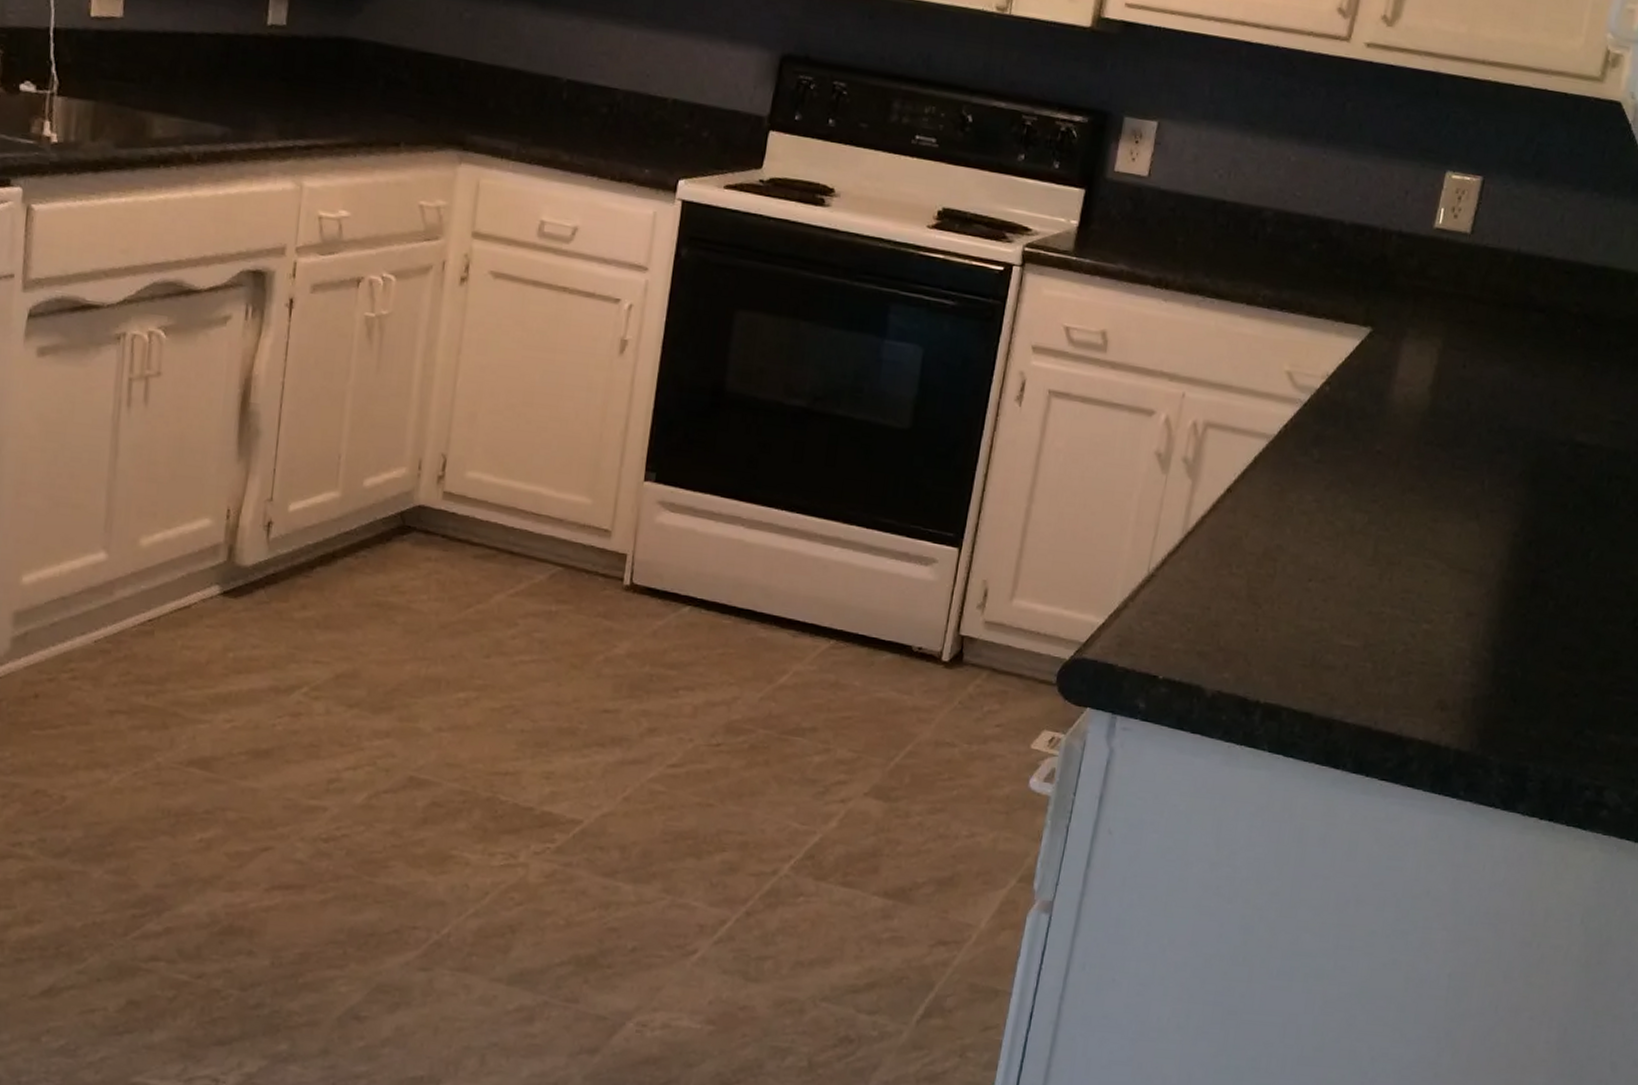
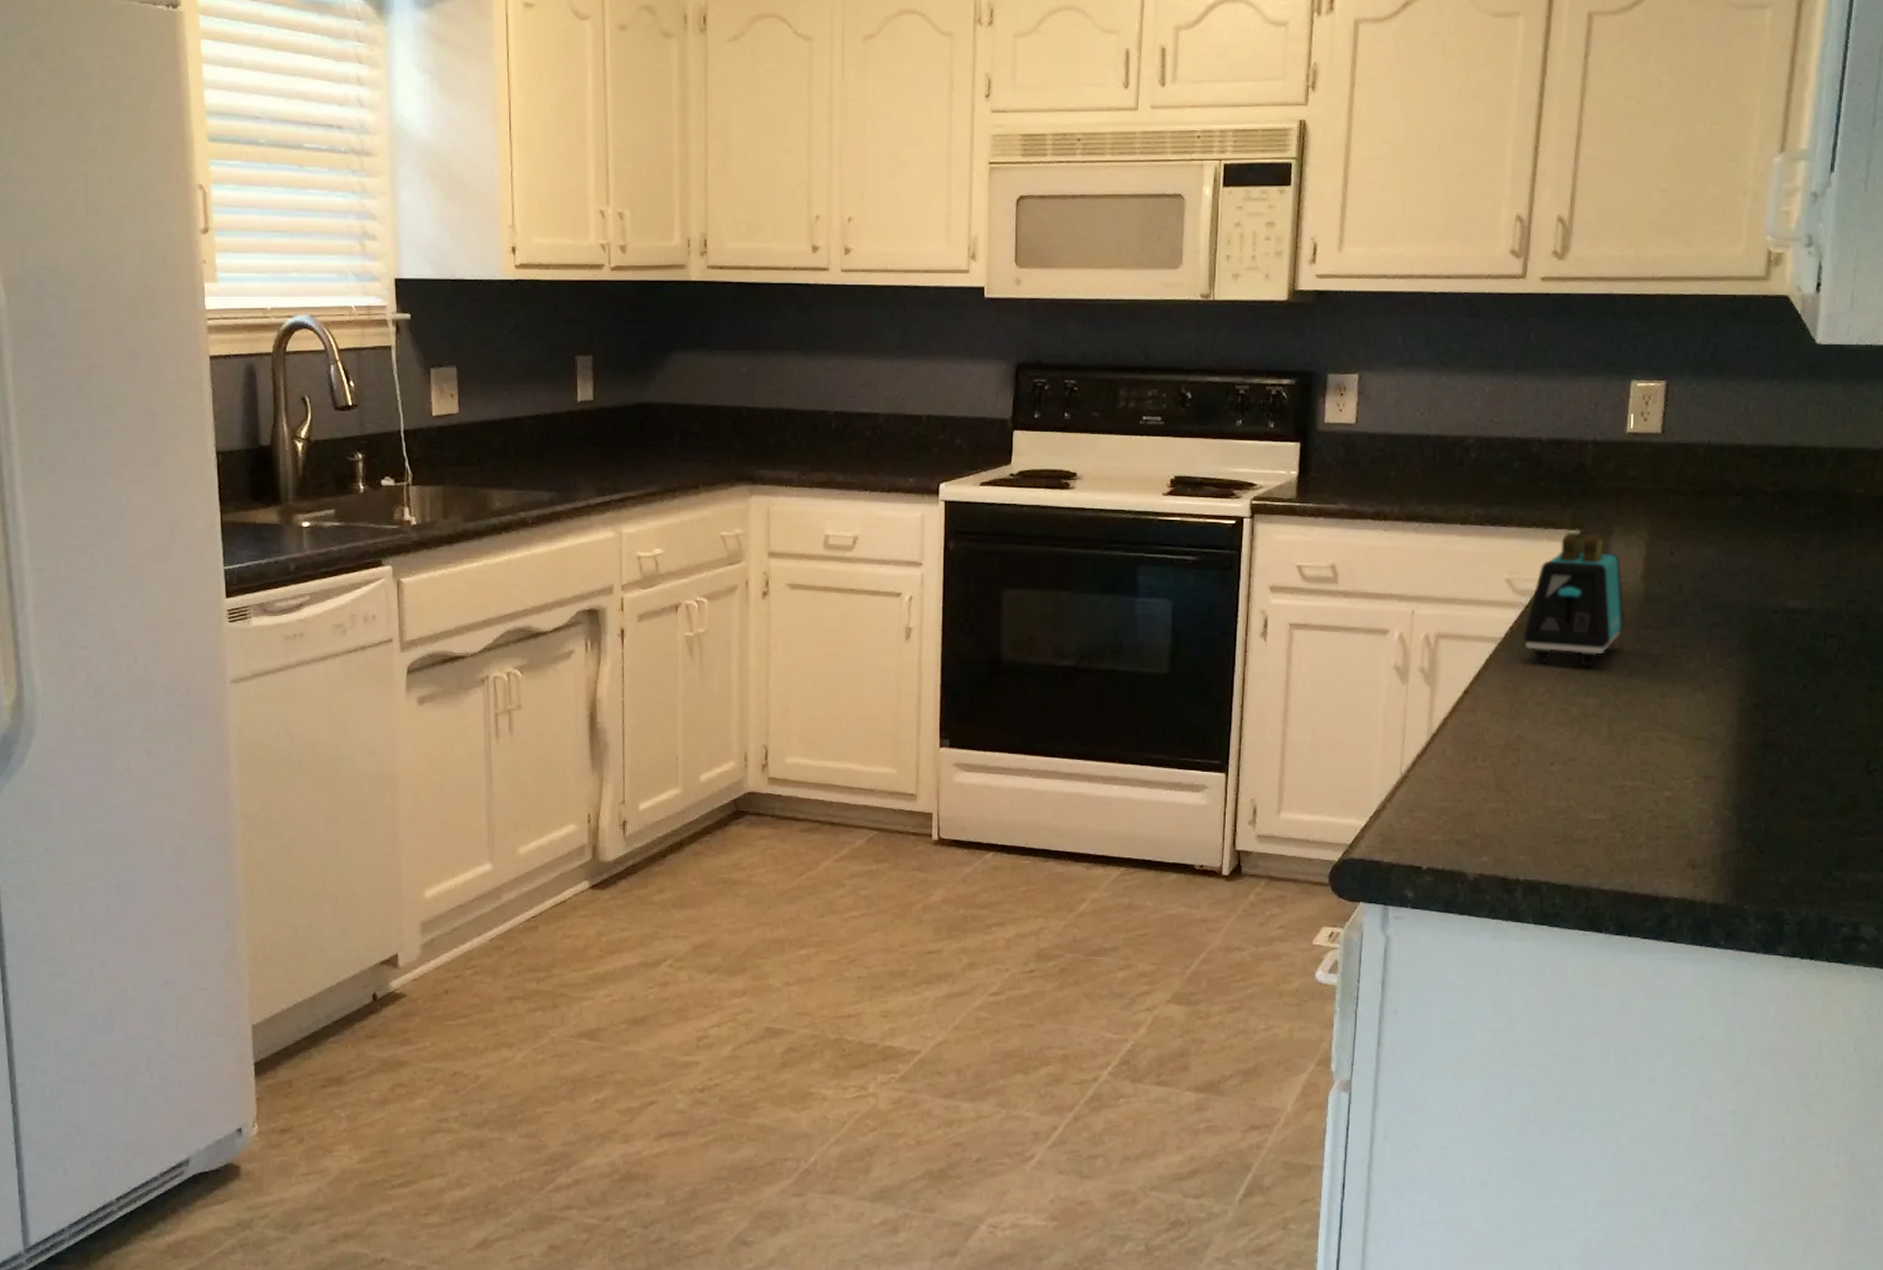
toaster: none [1297,329,1410,478] -> present [1523,533,1625,666]

